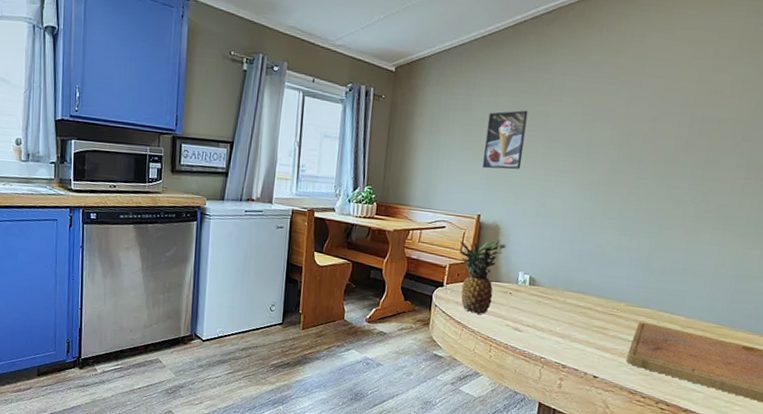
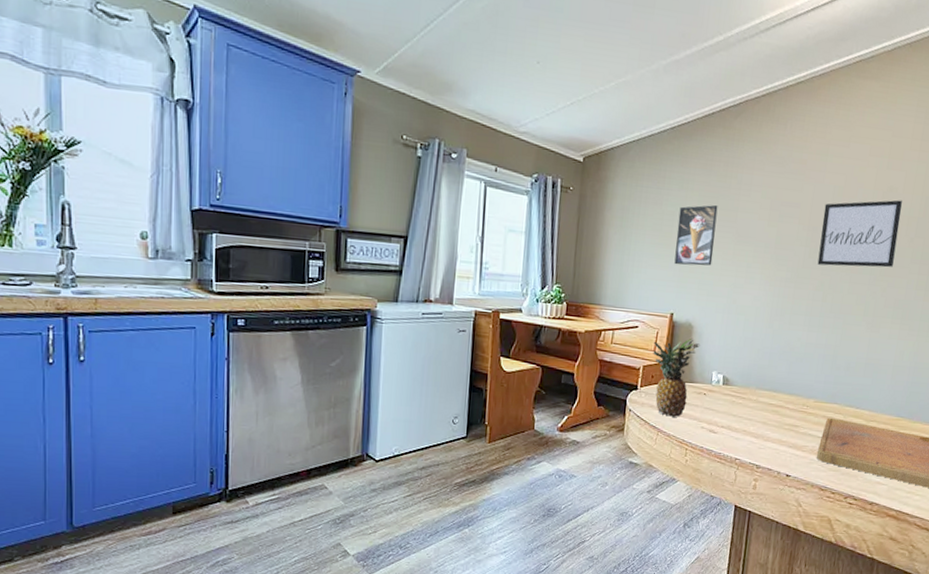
wall art: none [632,103,729,172] -> present [817,200,903,268]

